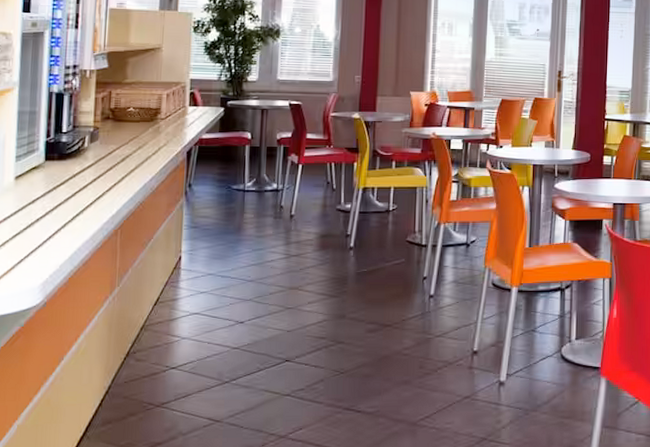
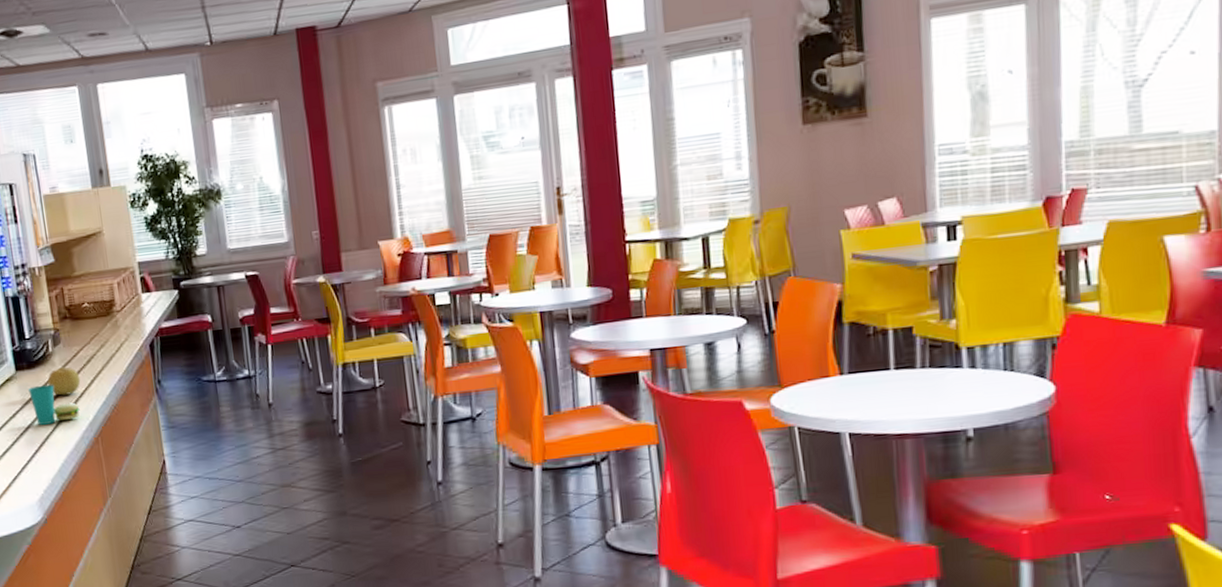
cup: none [54,176,105,213] -> present [28,384,80,425]
fruit: none [77,162,111,188] -> present [47,367,81,396]

